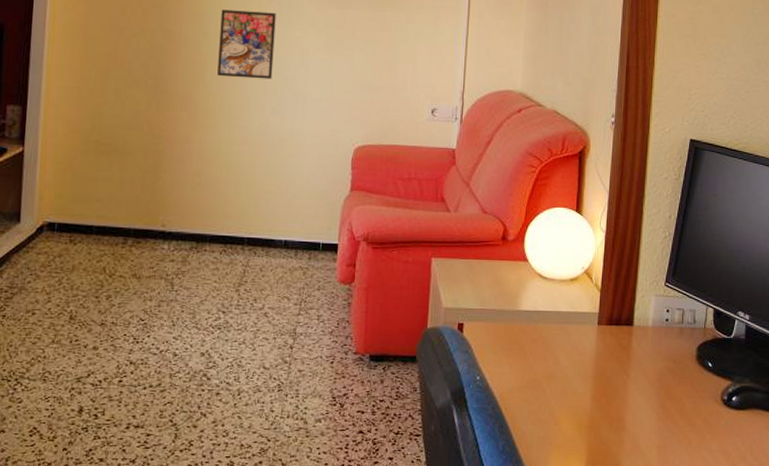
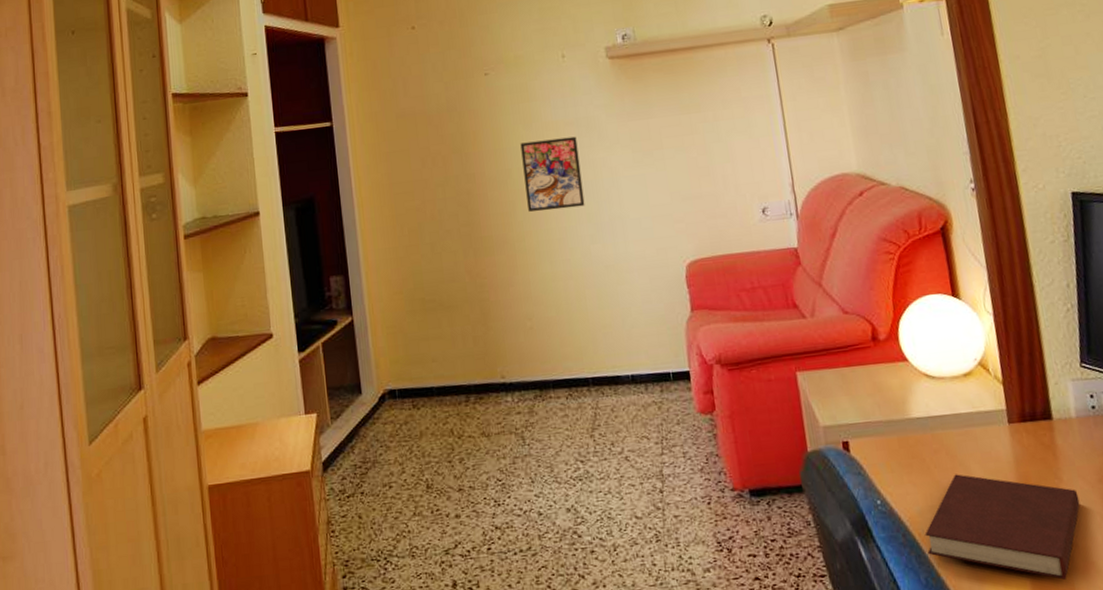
notebook: none [509,362,640,457] -> present [924,474,1080,580]

